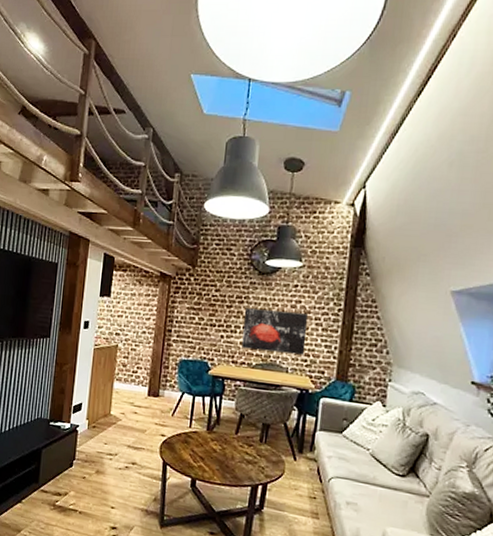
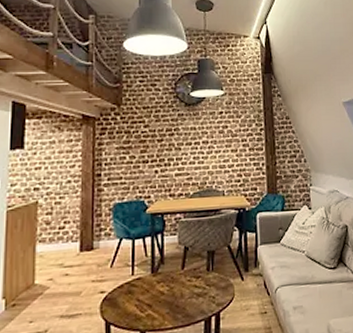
wall art: present [242,308,309,355] -> none [177,136,237,180]

